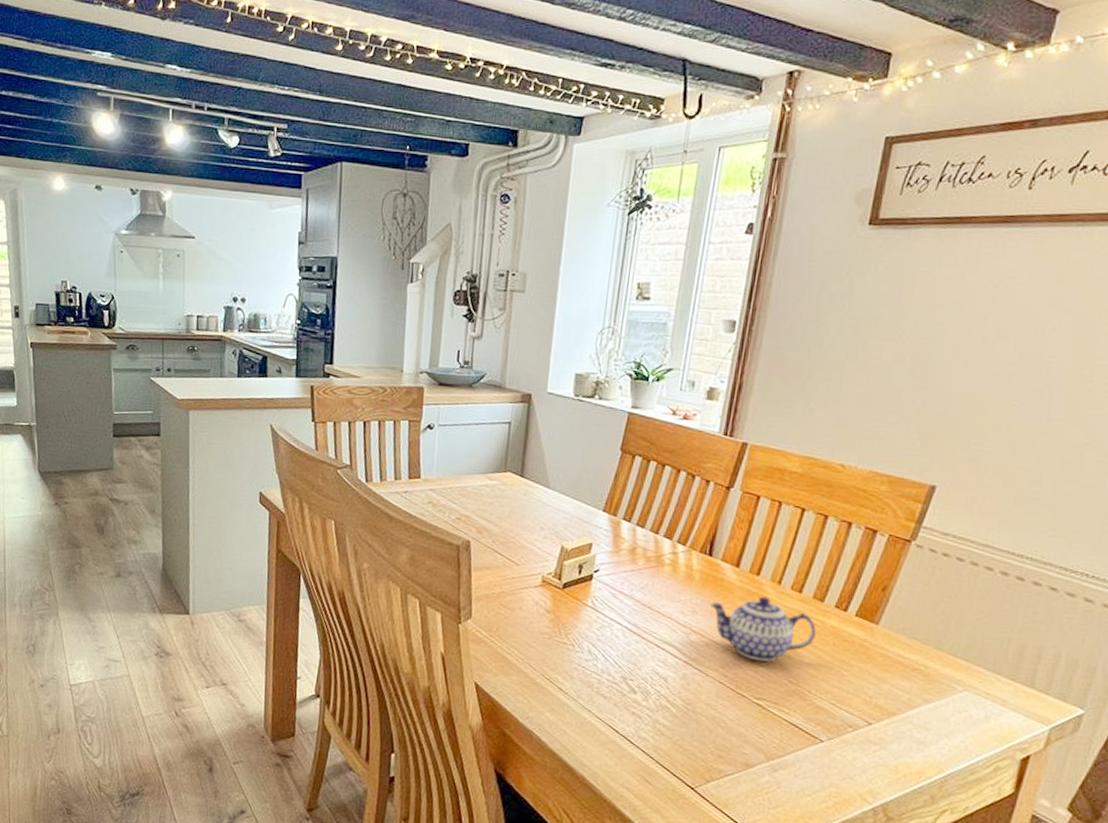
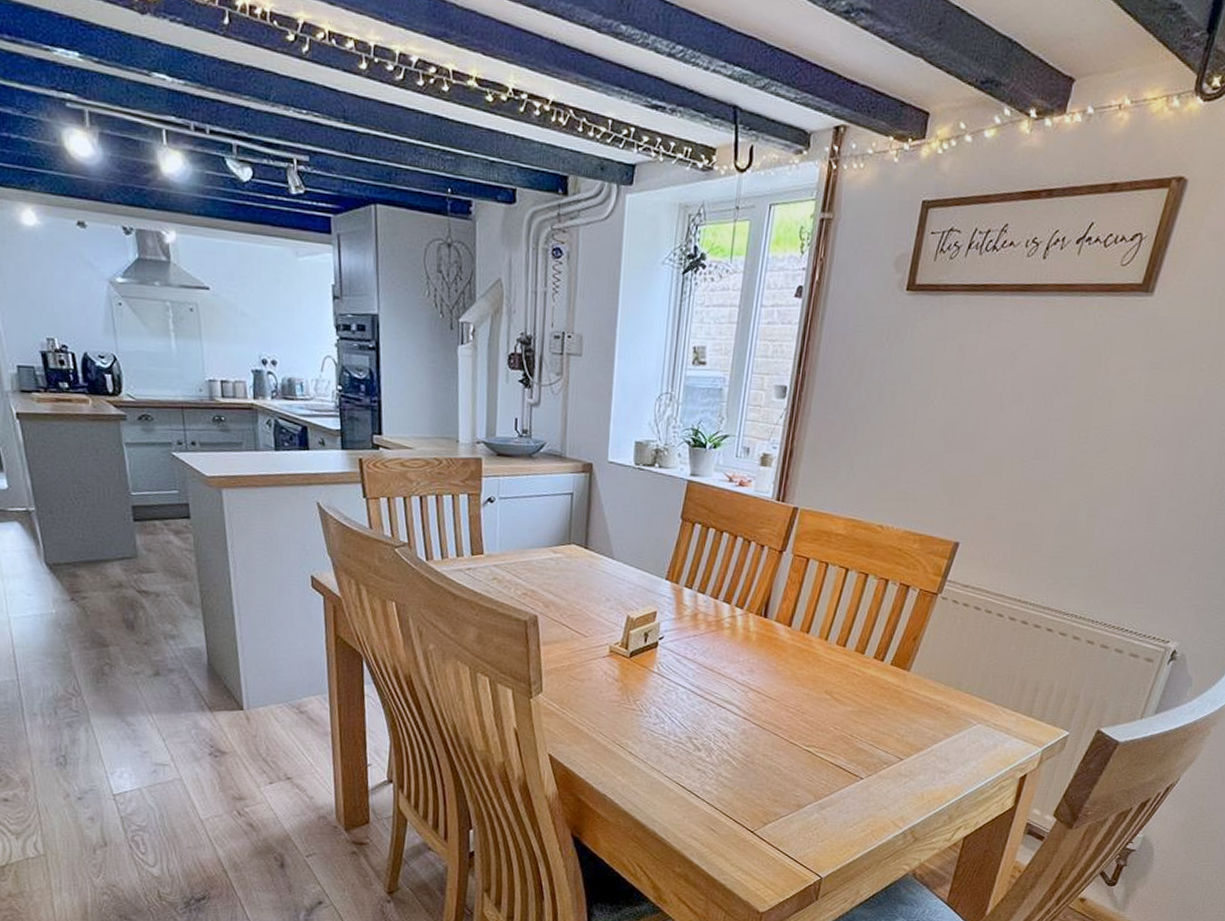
teapot: present [709,596,816,662] -> none [765,652,858,713]

